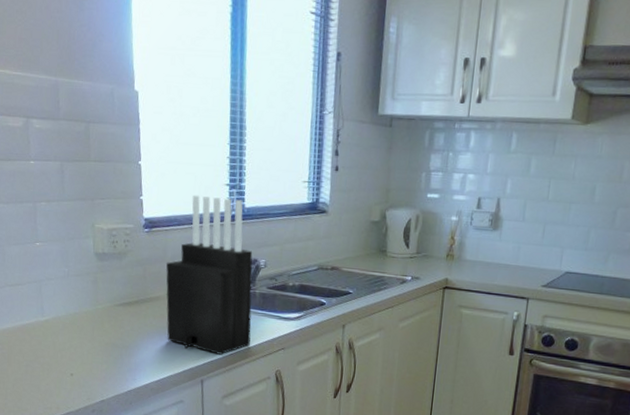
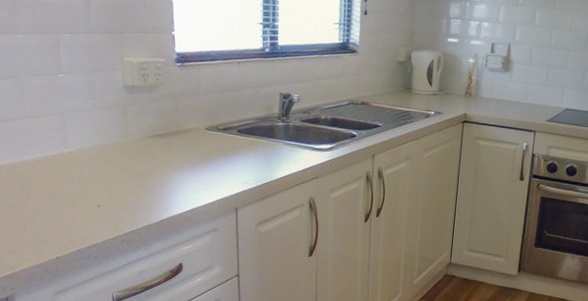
knife block: present [166,195,253,355] -> none [199,32,286,184]

